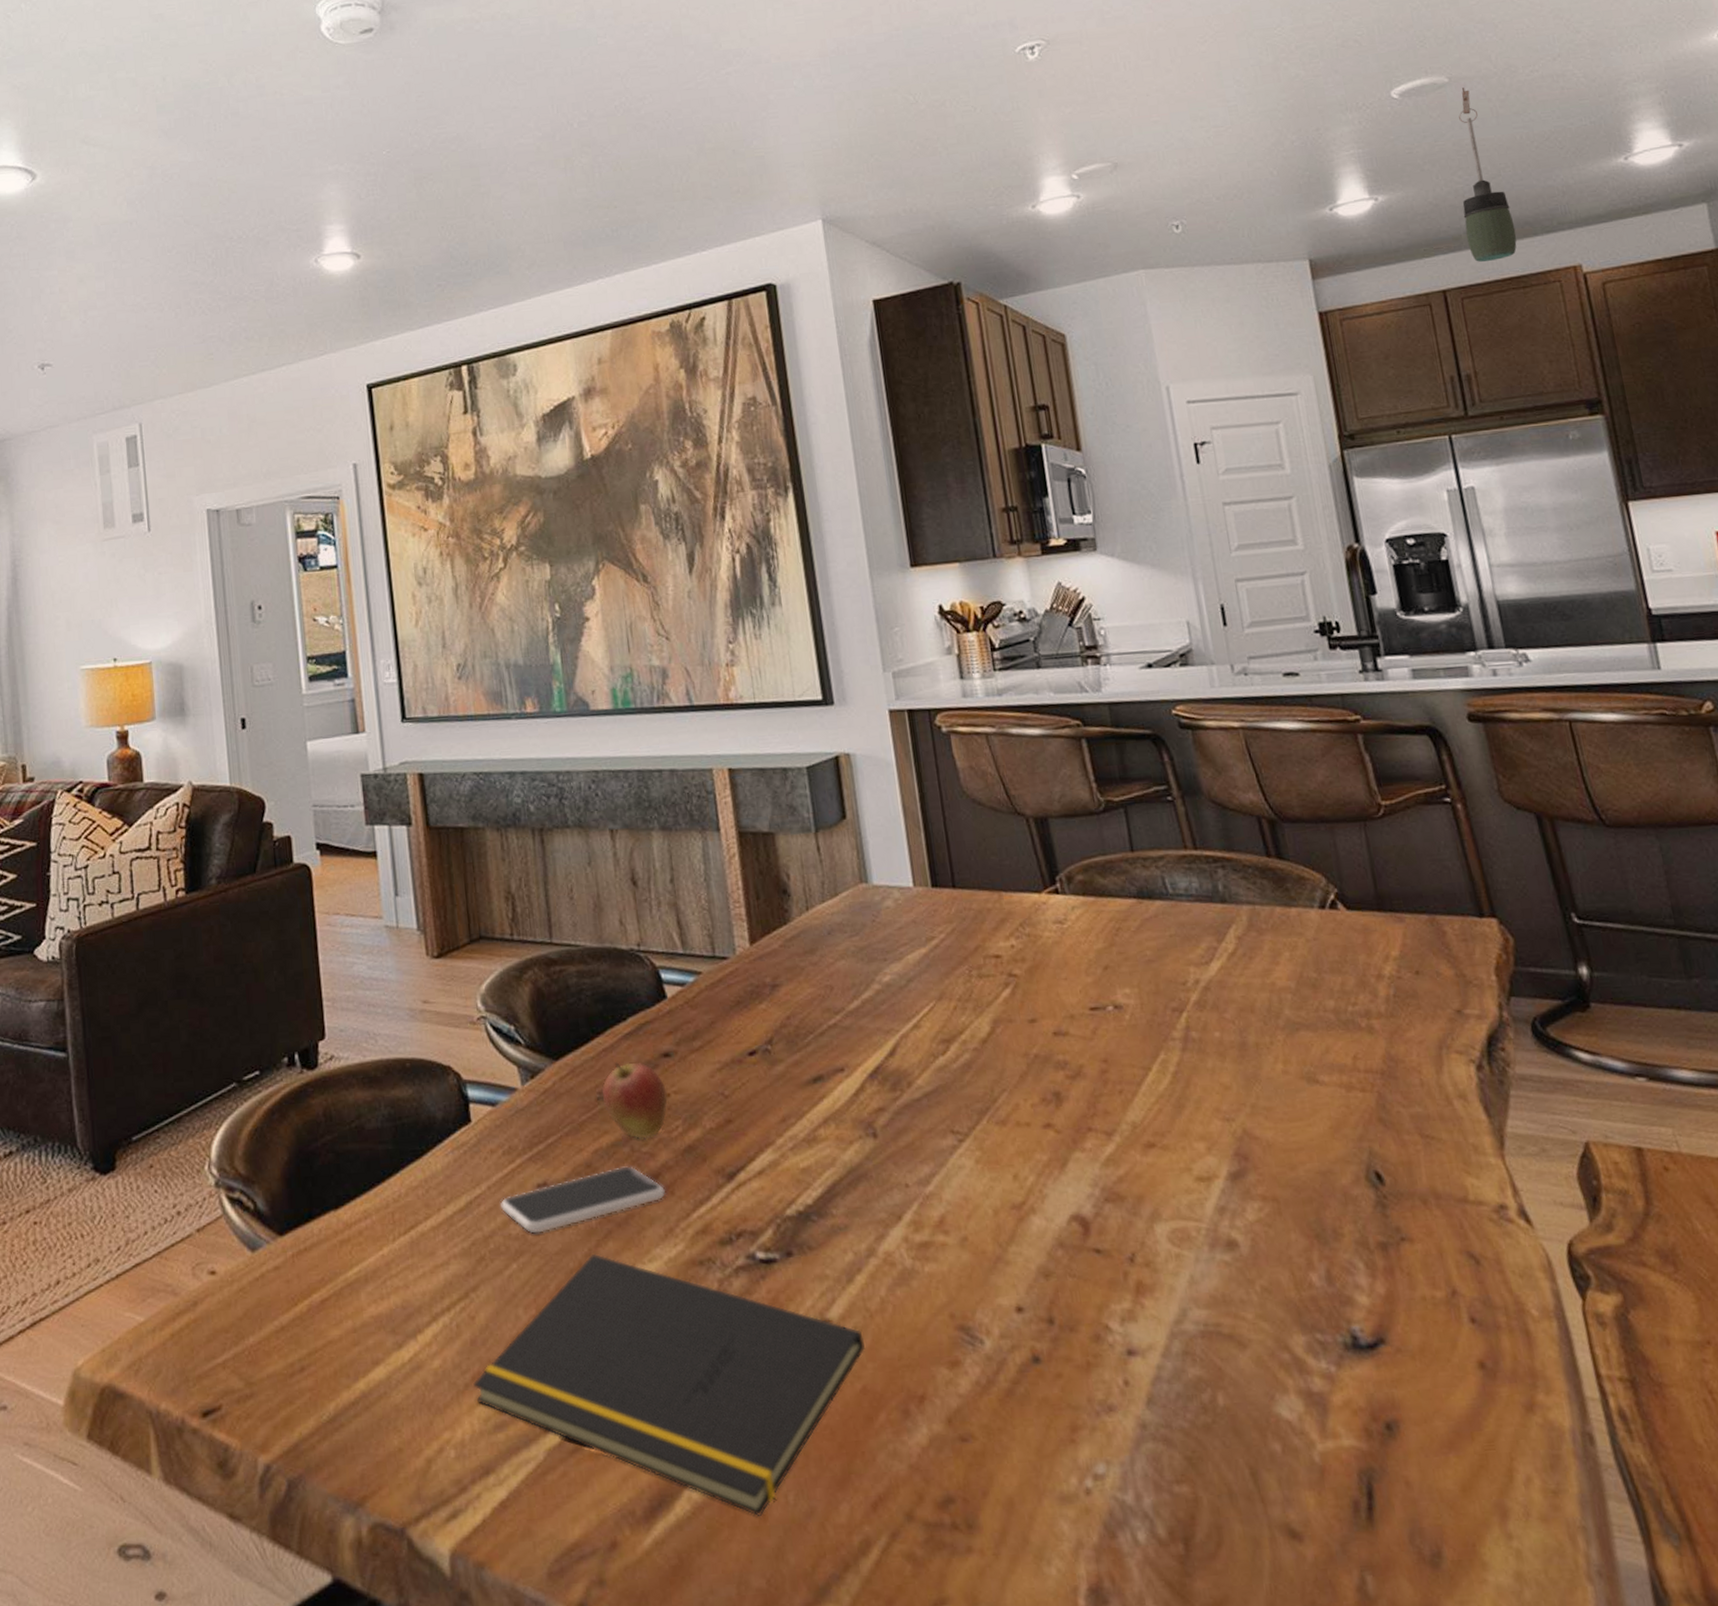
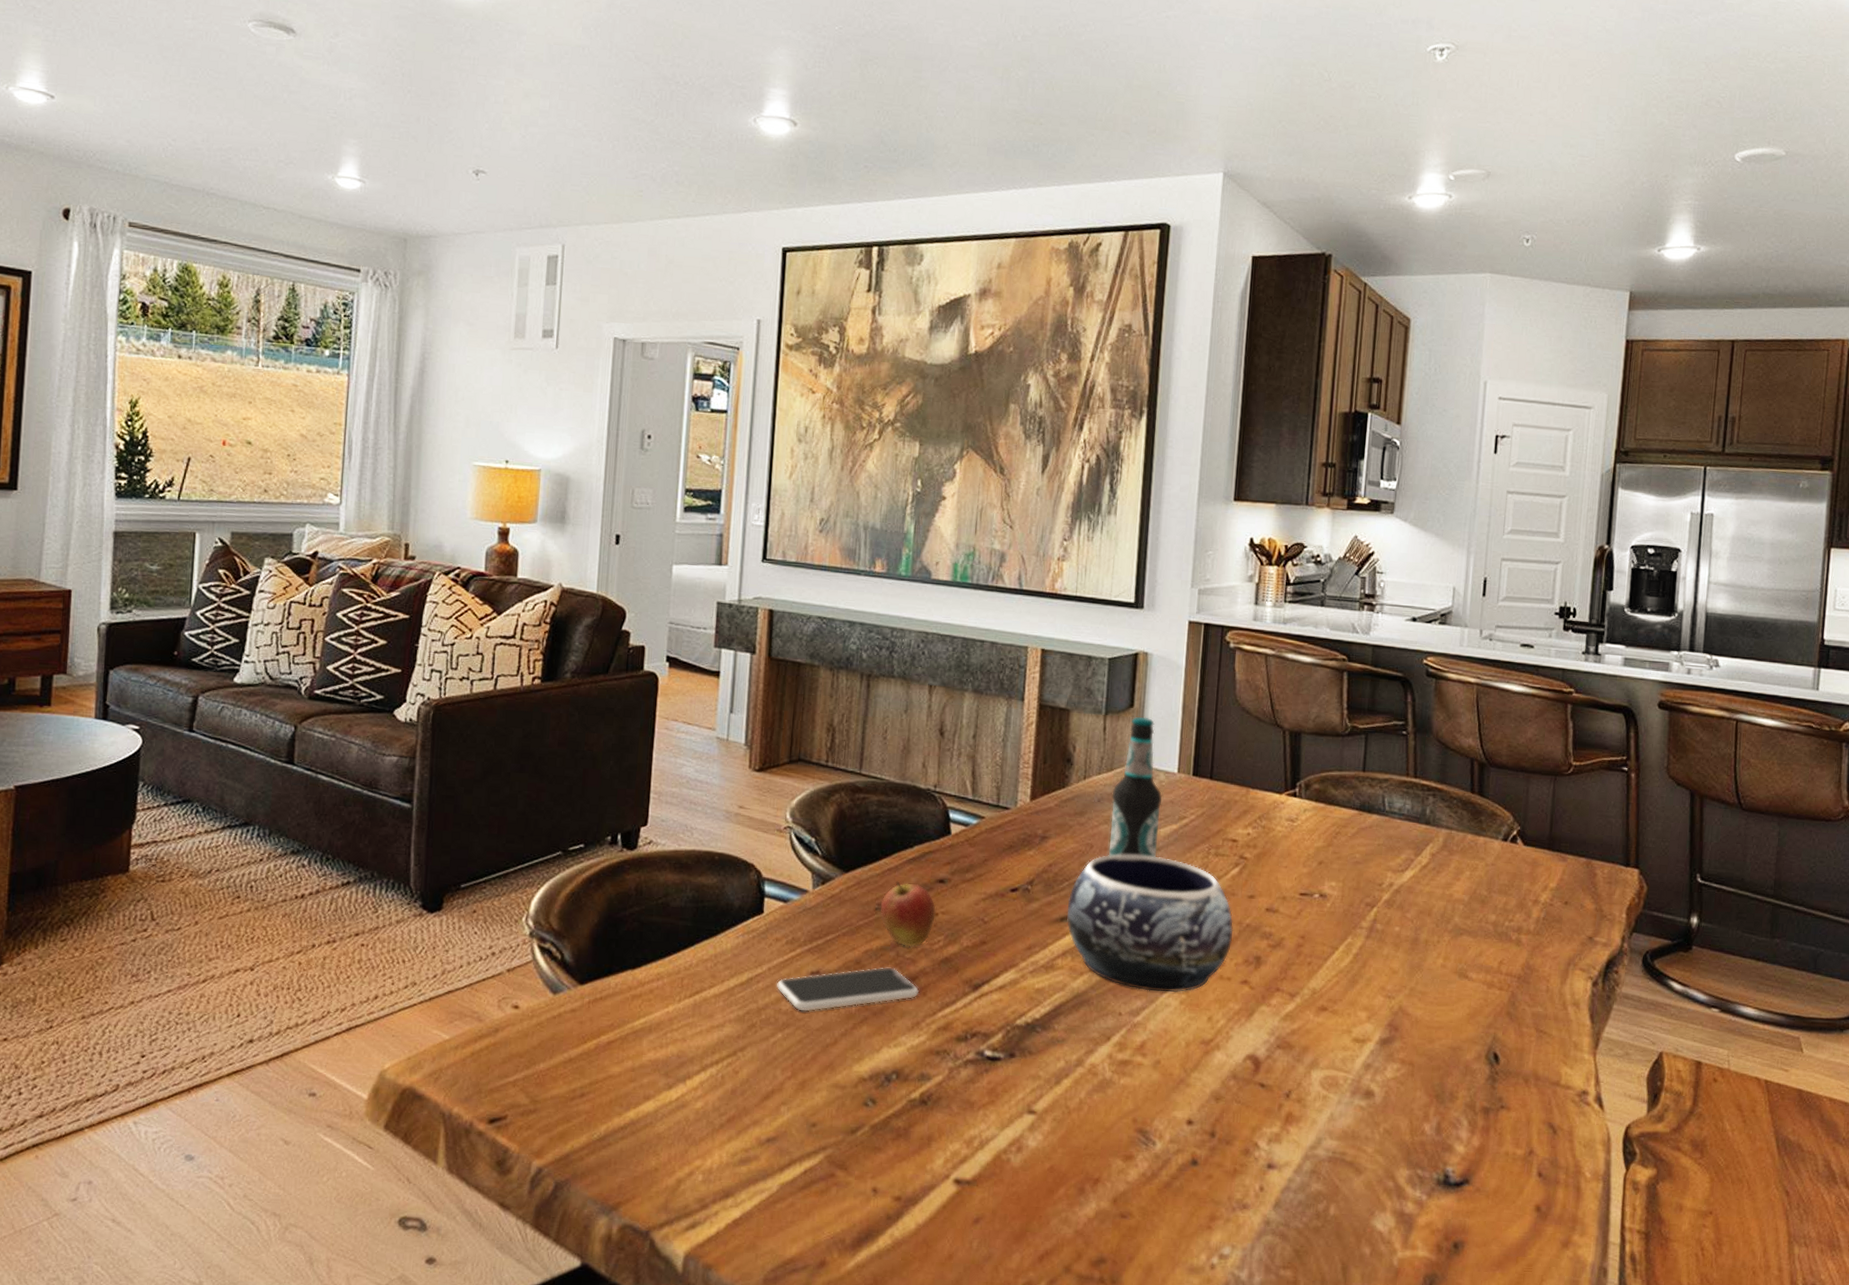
notepad: present [473,1253,866,1516] -> none [727,1034,1060,1255]
decorative bowl: none [817,988,1023,1153] -> present [1067,854,1234,993]
bottle: none [842,827,911,997] -> present [1107,717,1163,858]
pendant light: present [1459,88,1517,262] -> none [1763,163,1806,322]

